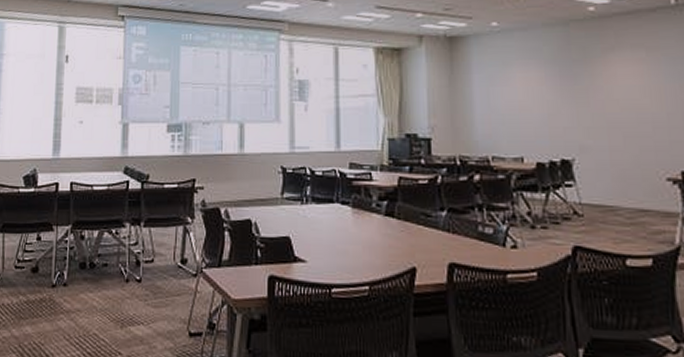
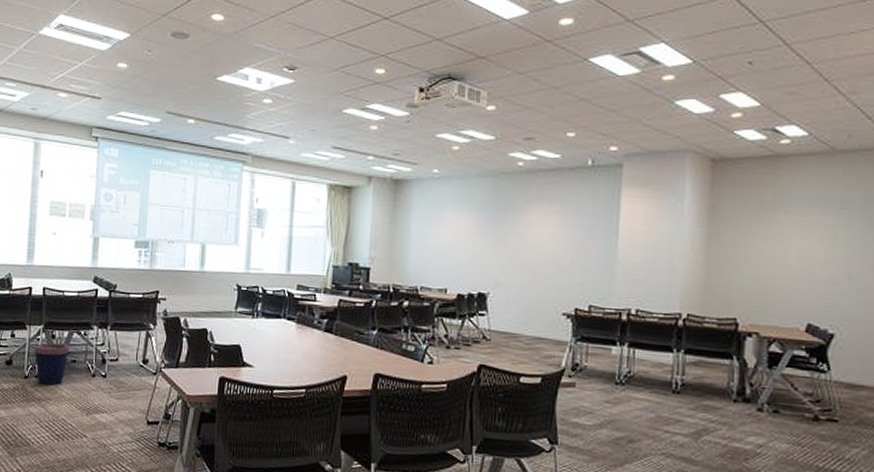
coffee cup: none [62,245,101,295] -> present [34,343,70,386]

